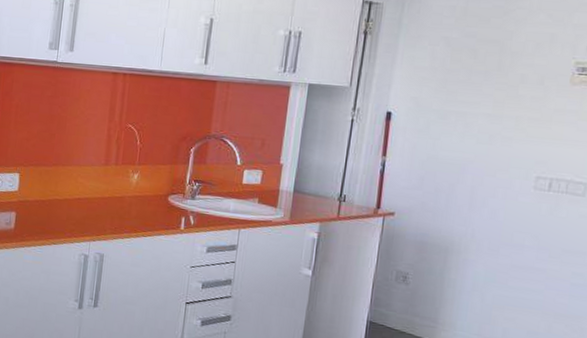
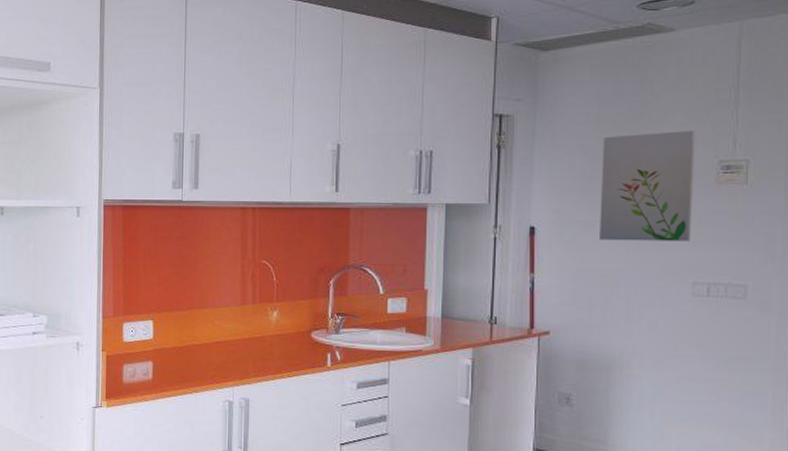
wall art: none [452,30,557,138] -> present [600,131,696,241]

